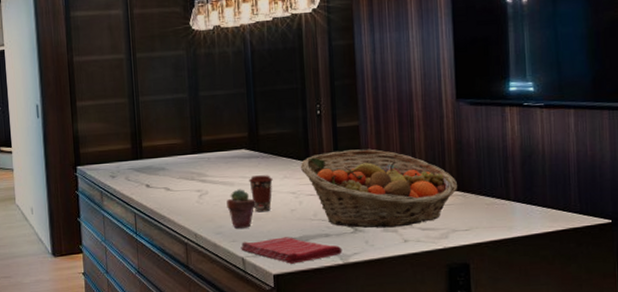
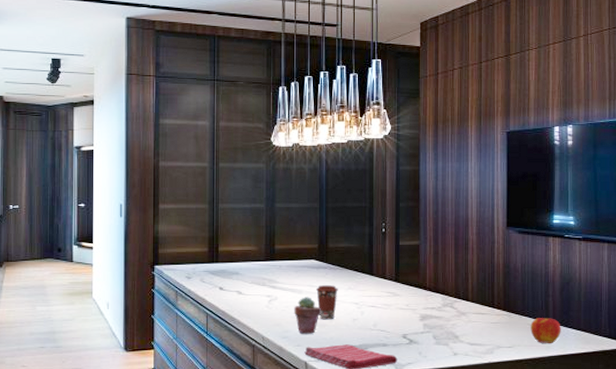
fruit basket: present [300,149,457,228] -> none [364,267,503,341]
apple: none [489,196,524,225] -> present [530,318,561,344]

